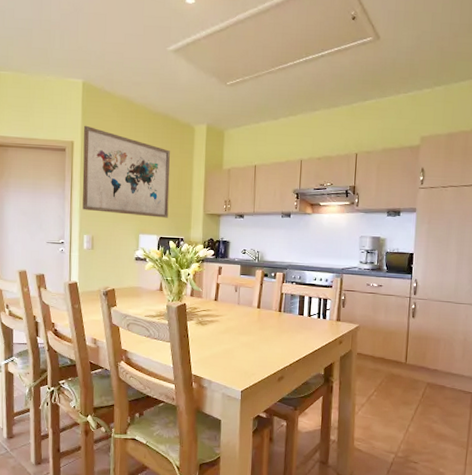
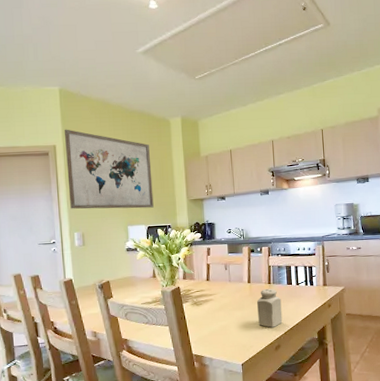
salt shaker: none [263,316,291,357] -> present [257,288,283,328]

